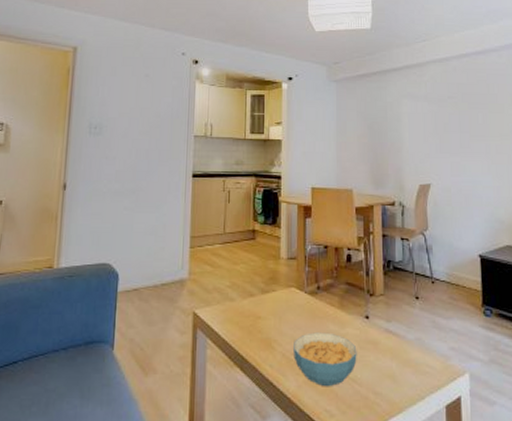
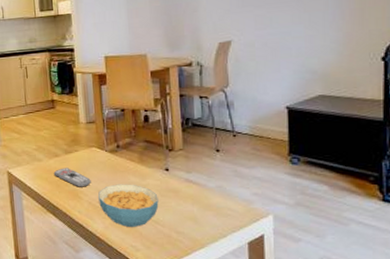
remote control: none [246,310,287,335] -> present [53,168,91,187]

